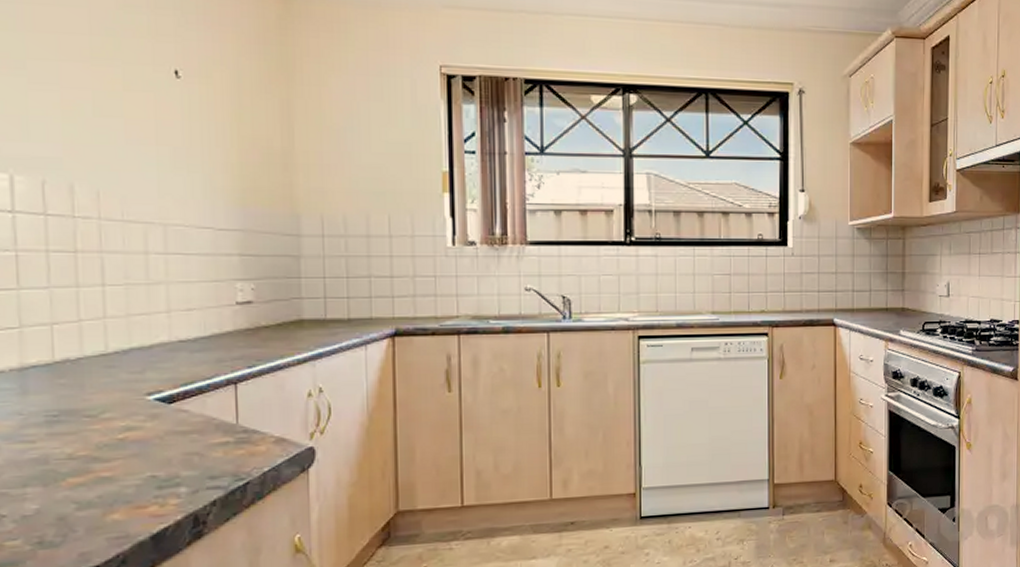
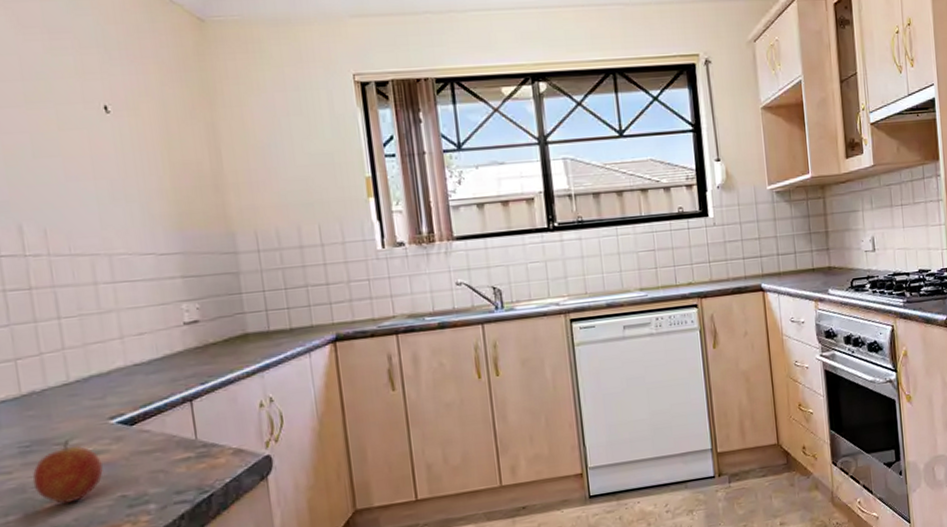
fruit: none [57,413,134,480] -> present [32,440,103,504]

